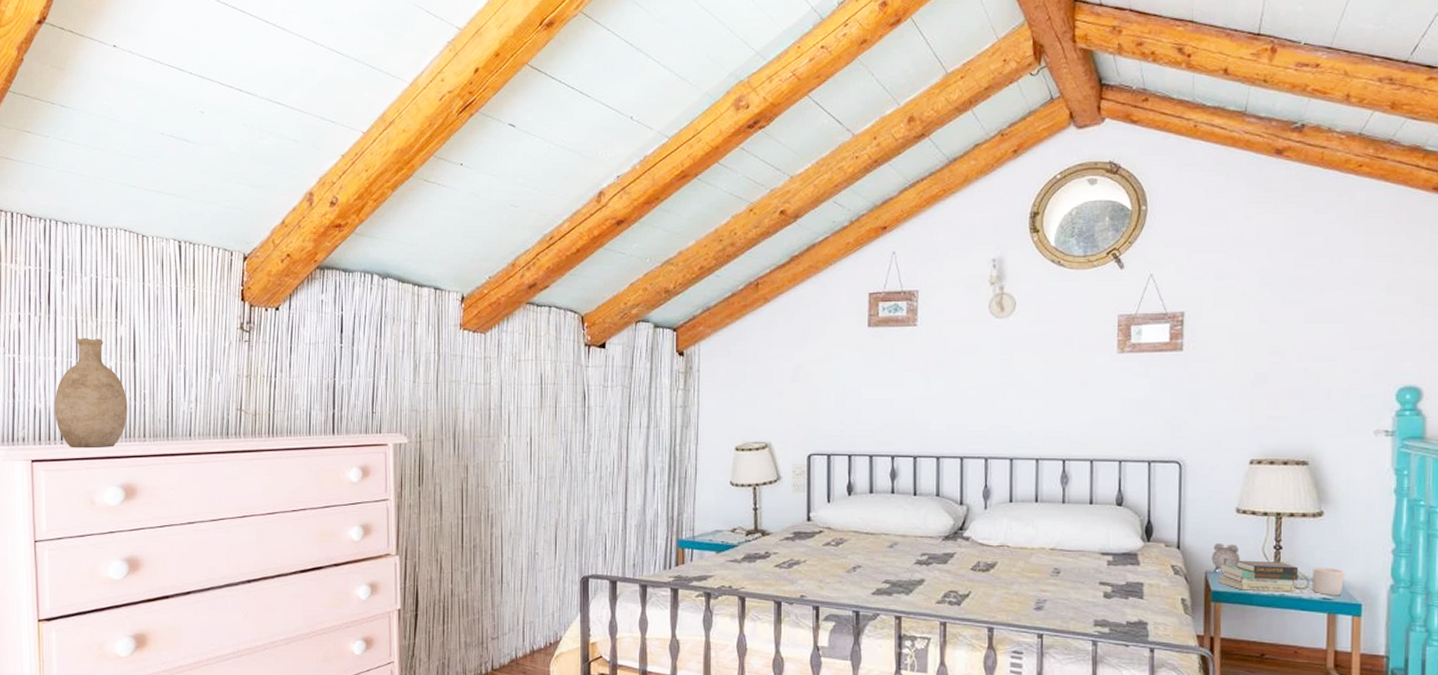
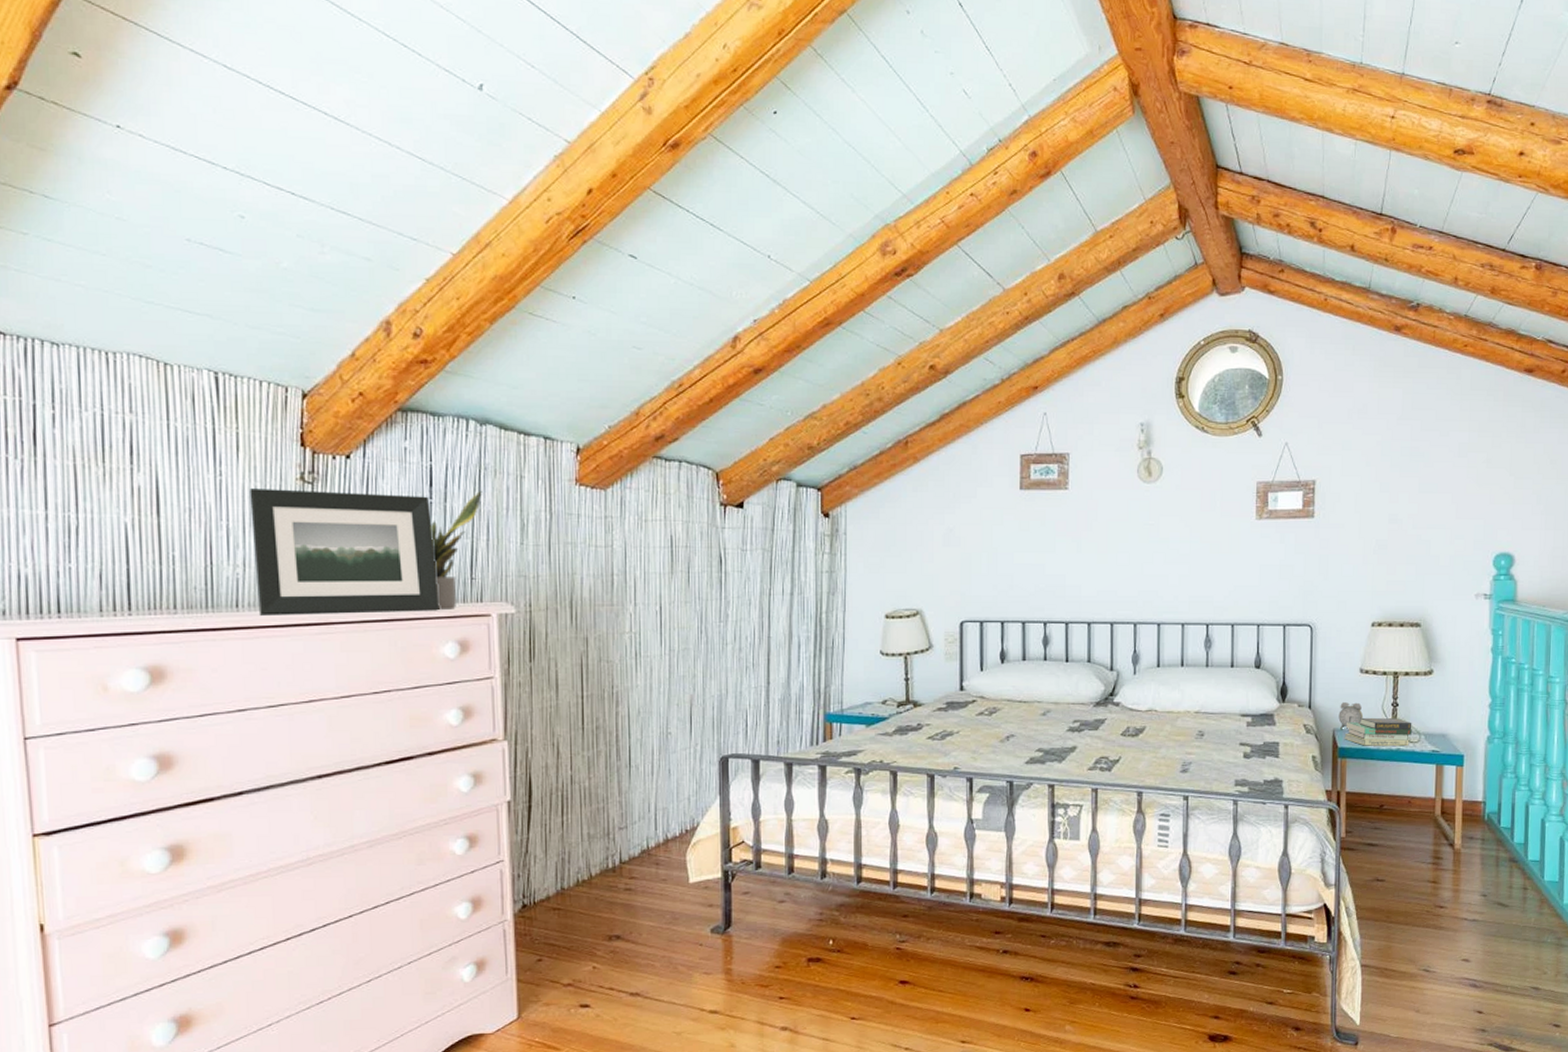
decorative vase: present [55,337,128,449] -> none [47,486,151,623]
picture frame: none [201,337,346,444] -> present [248,488,440,615]
potted plant: none [340,335,383,441] -> present [430,490,483,611]
mug: present [1312,566,1344,596] -> none [1423,721,1450,749]

